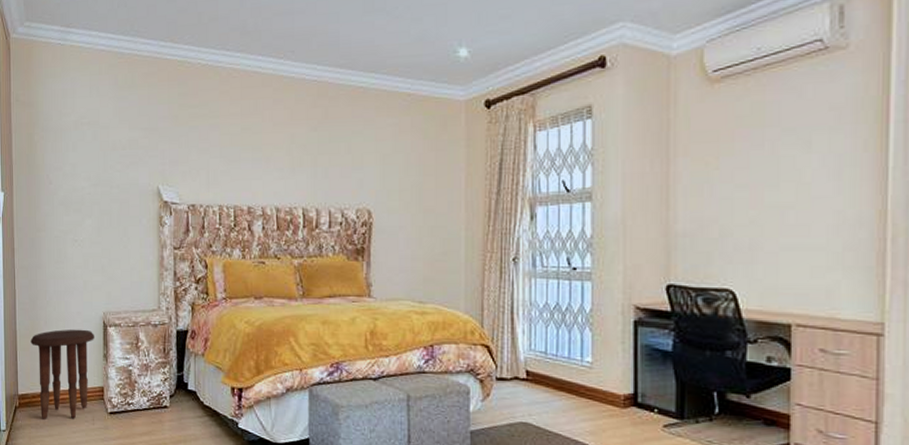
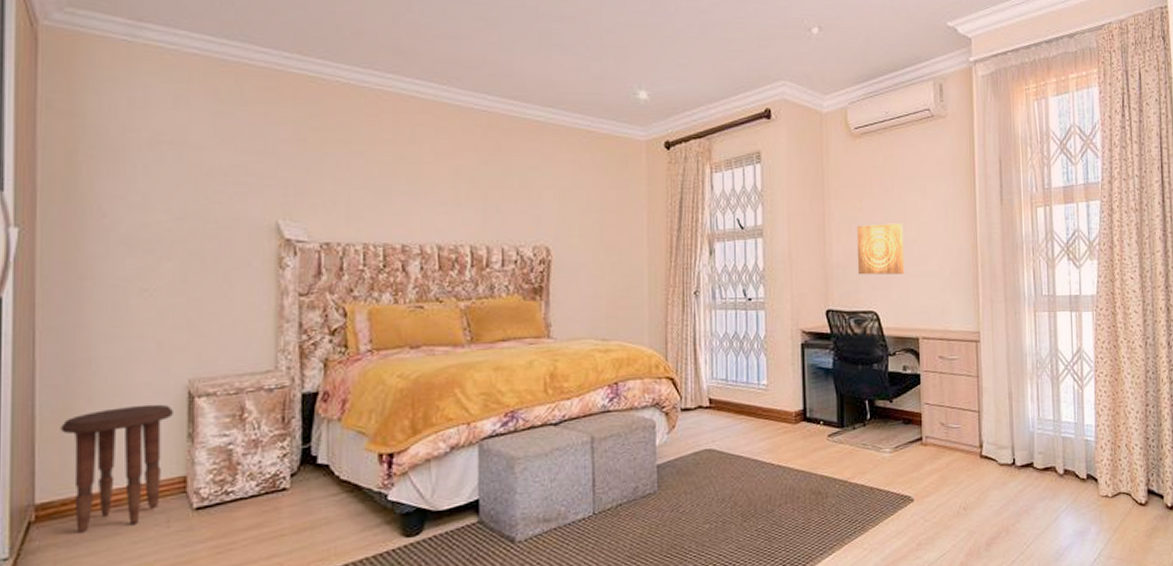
wall art: none [709,184,776,246] -> present [856,223,905,275]

